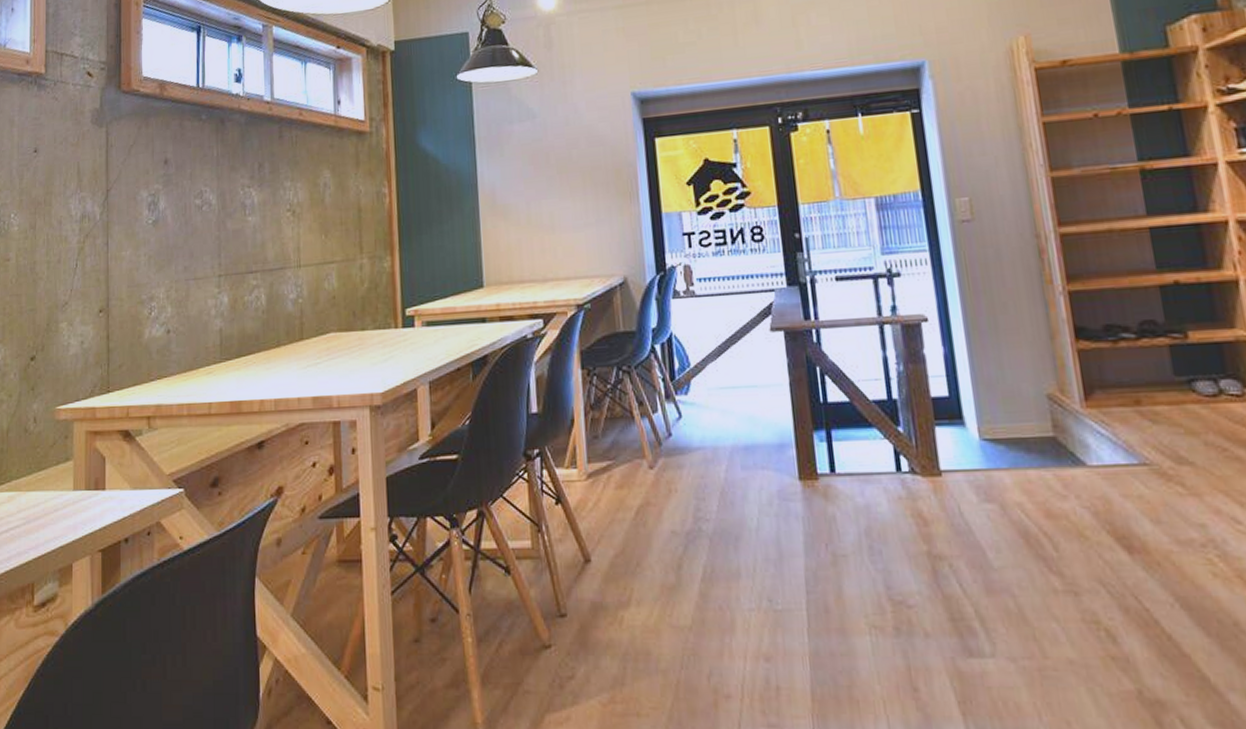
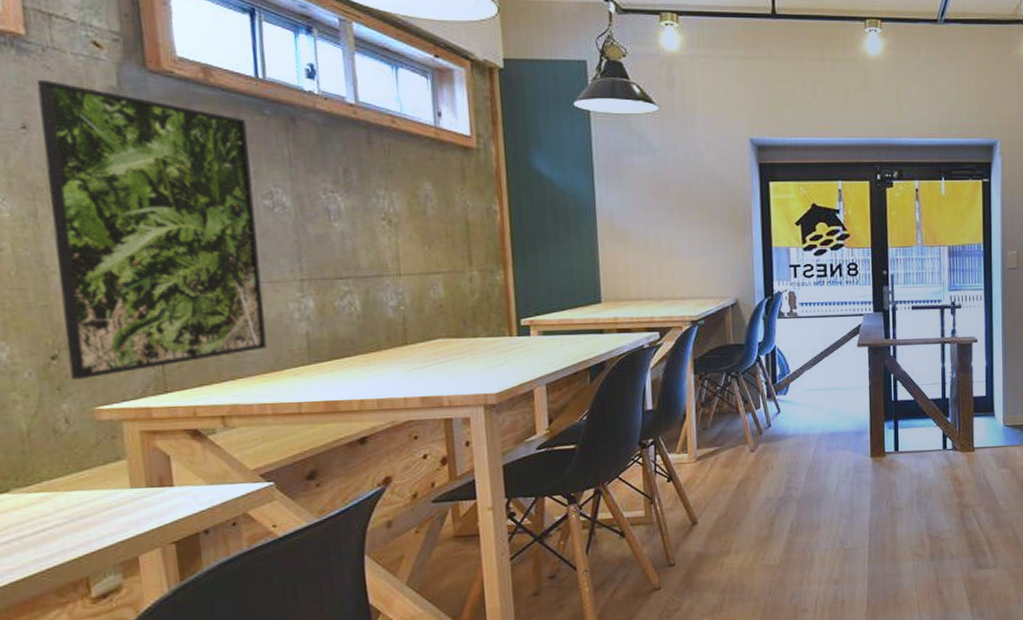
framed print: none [42,109,188,380] -> present [36,80,267,380]

